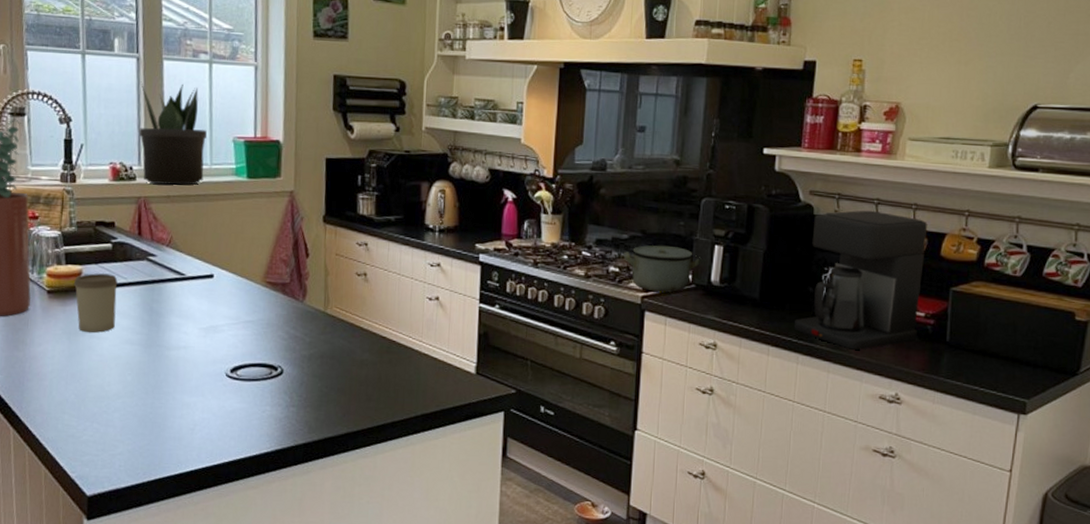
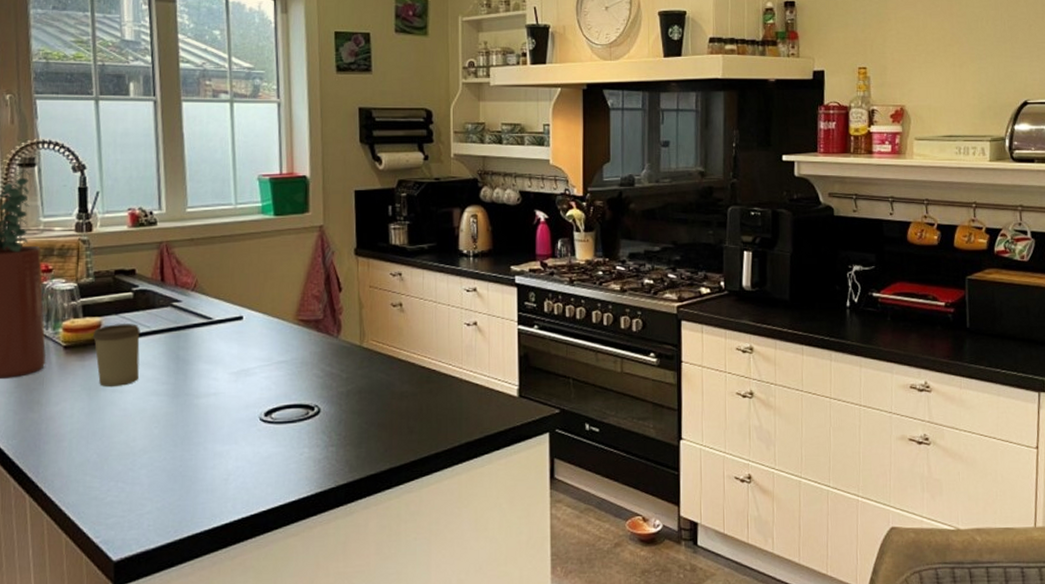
planter: present [138,81,207,185] -> none [158,124,230,227]
cooking pot: present [623,245,703,293] -> none [656,255,733,301]
coffee maker: present [793,210,928,351] -> none [824,208,940,344]

